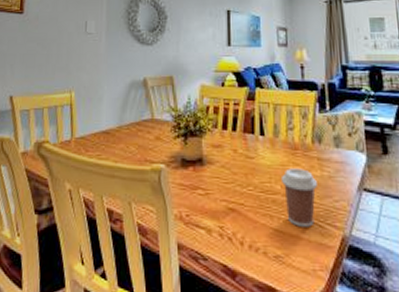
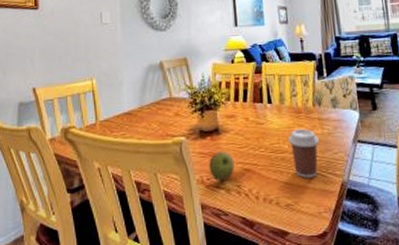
apple: none [189,184,218,219] -> present [209,151,235,181]

